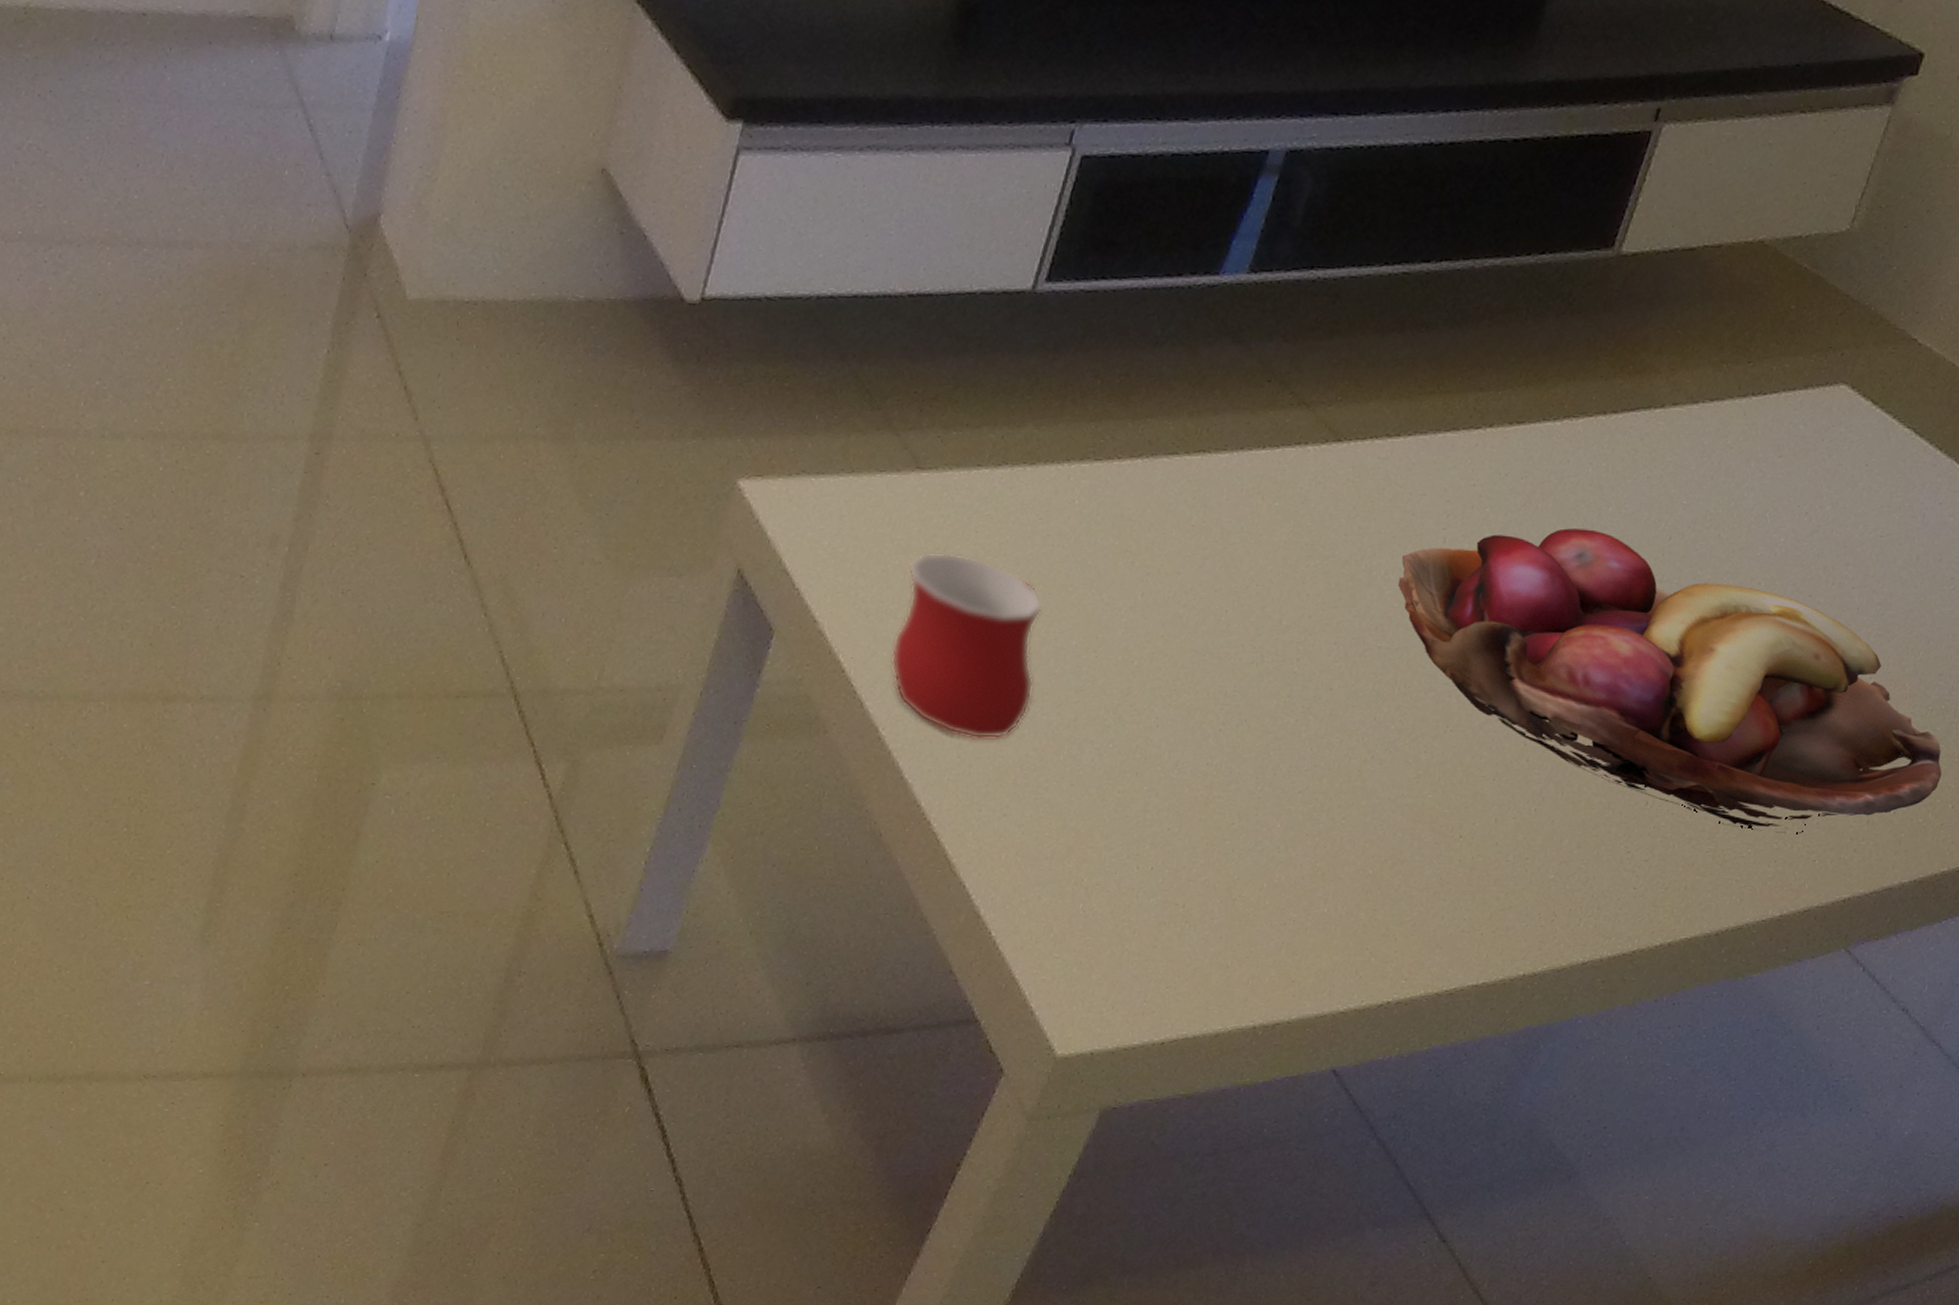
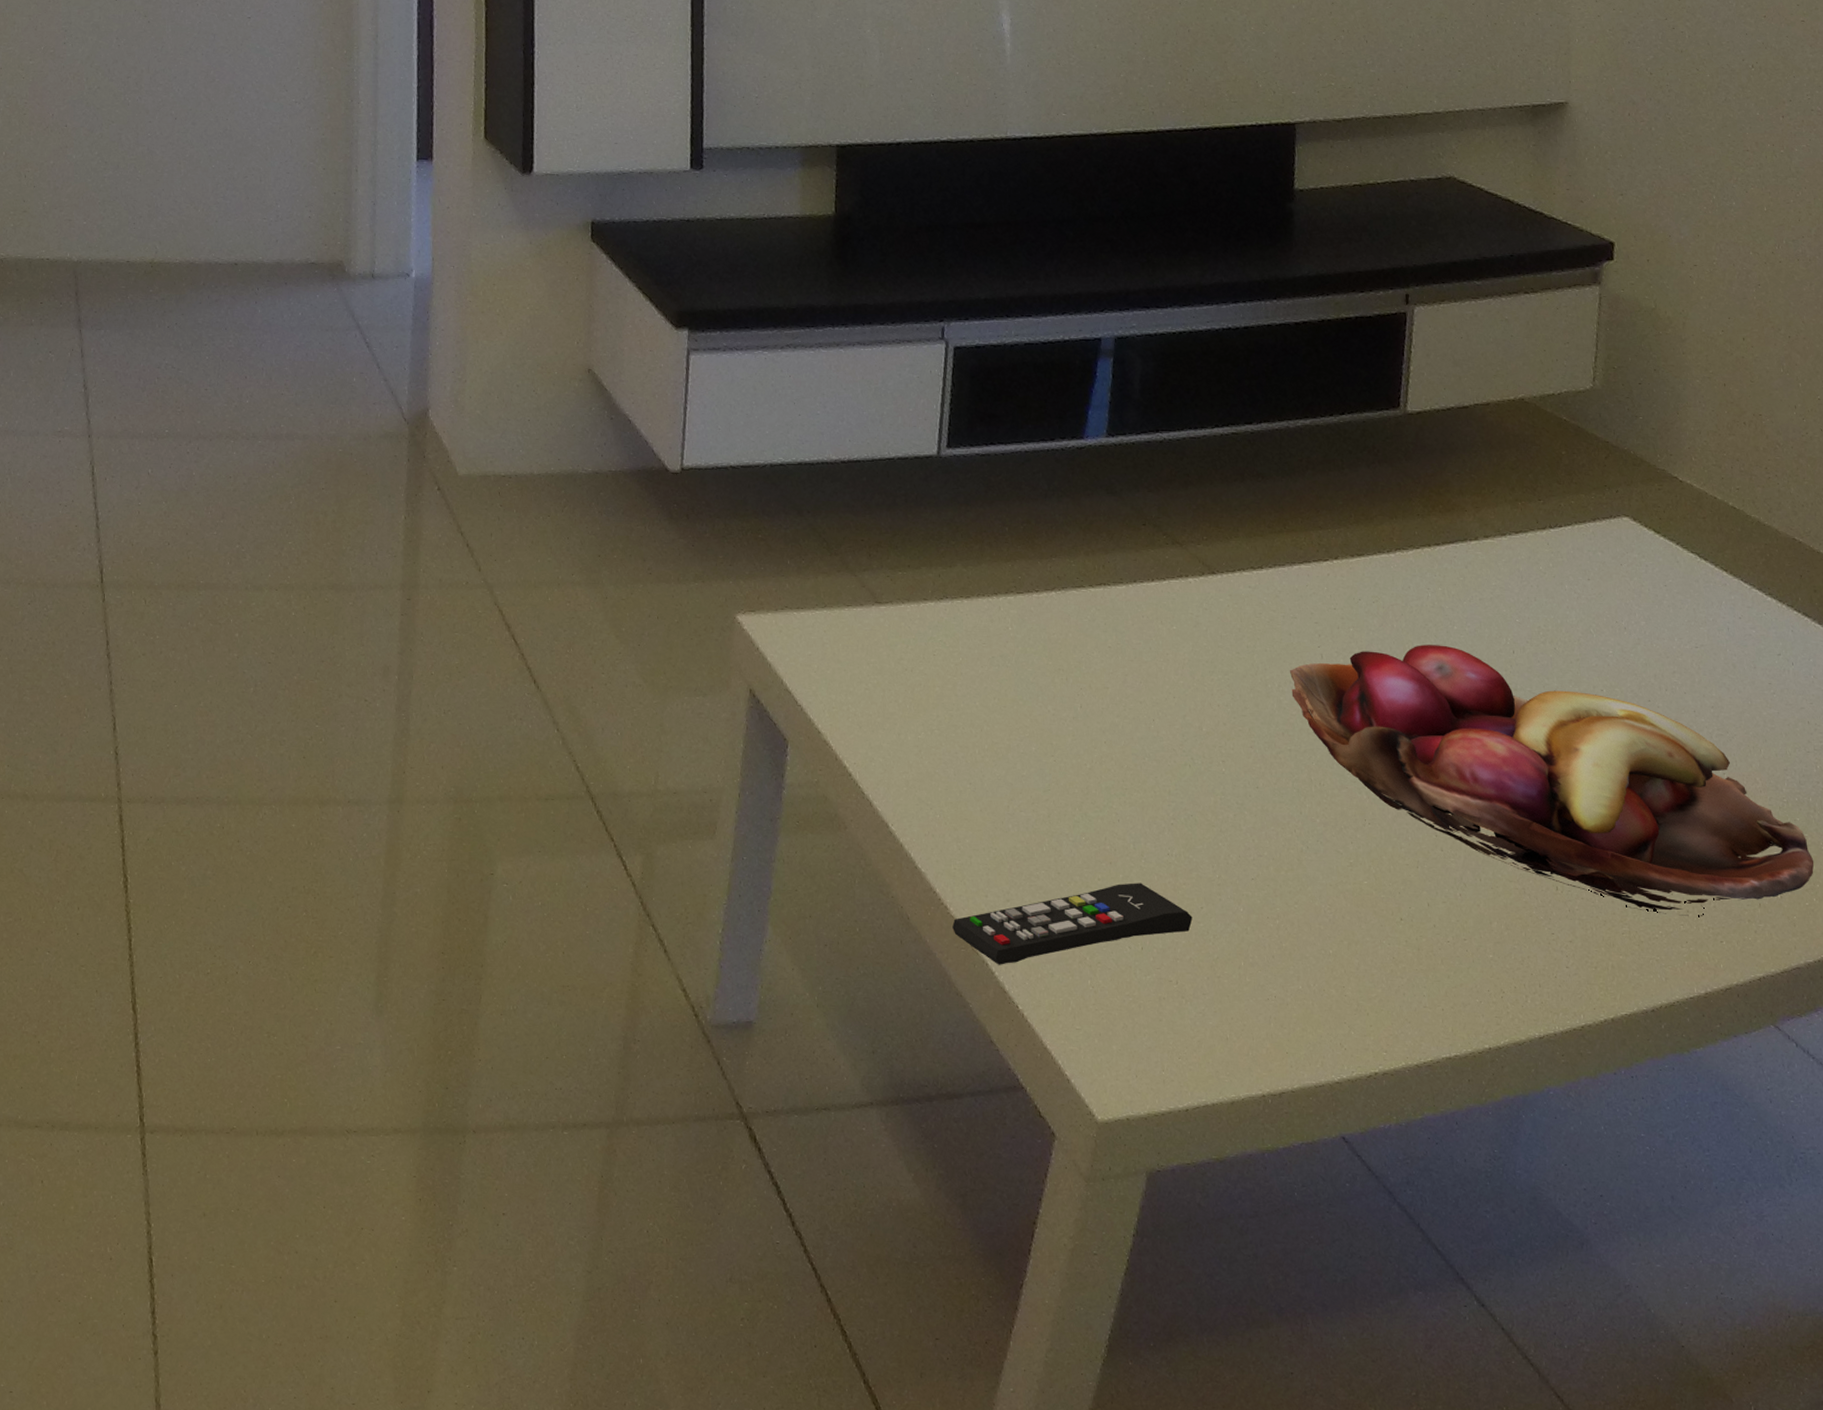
mug: present [890,551,1044,739] -> none [885,672,1009,833]
remote control: none [931,795,1220,887] -> present [952,883,1193,965]

